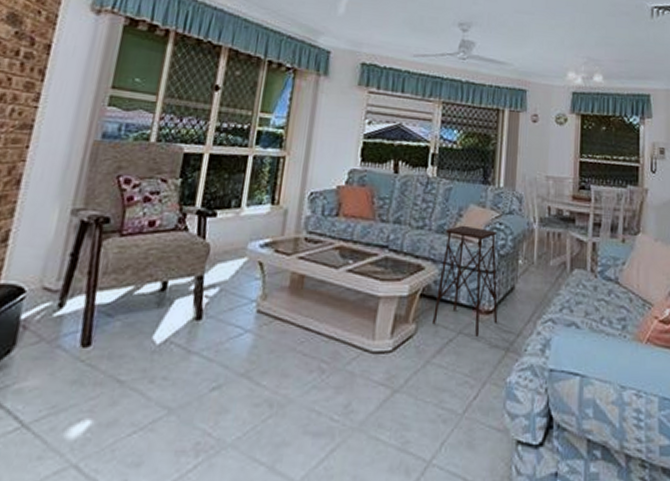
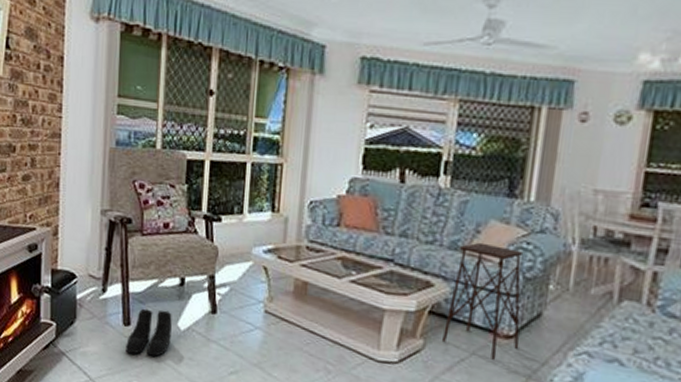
boots: none [80,322,147,382] -> present [126,308,173,357]

